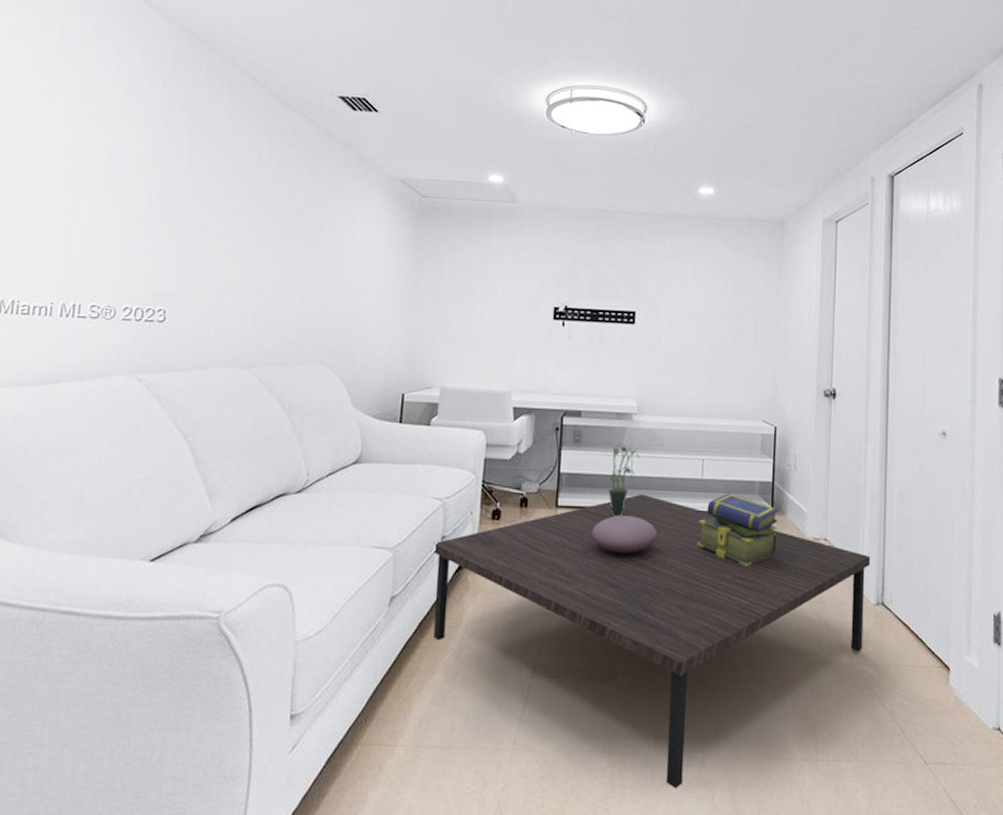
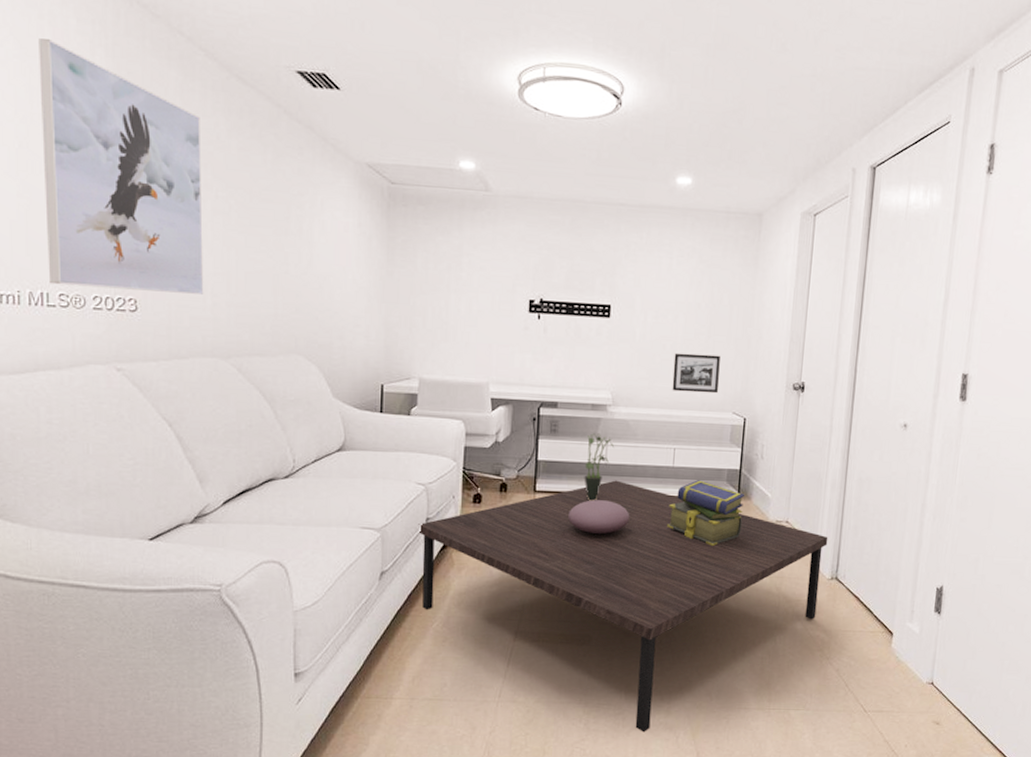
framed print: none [83,71,245,306] -> present [38,38,204,295]
picture frame: none [699,359,748,401] -> present [672,353,720,394]

